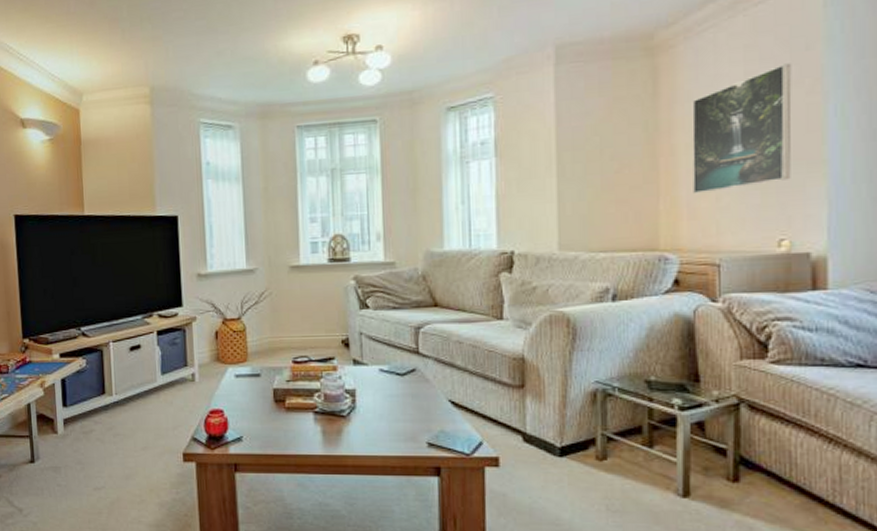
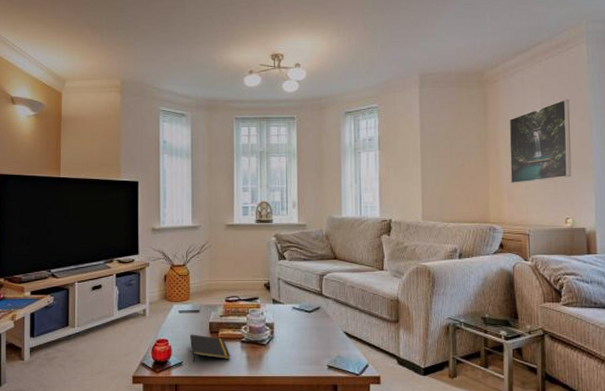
notepad: none [249,403,301,438] -> present [189,334,230,363]

